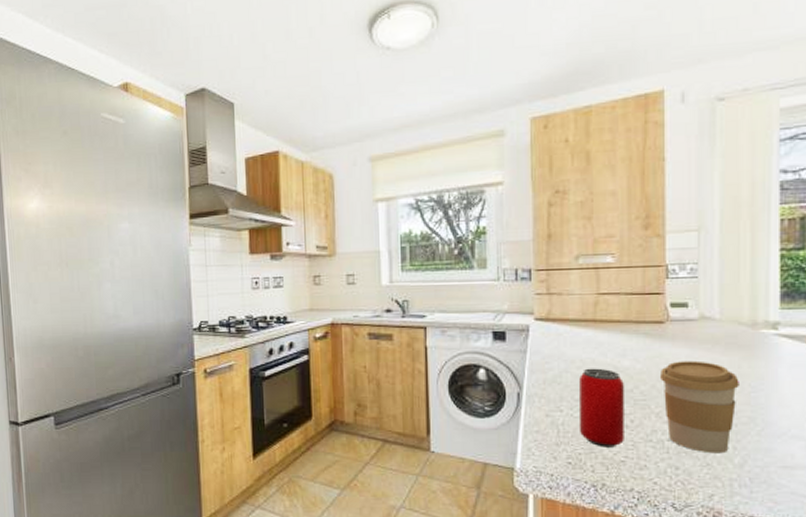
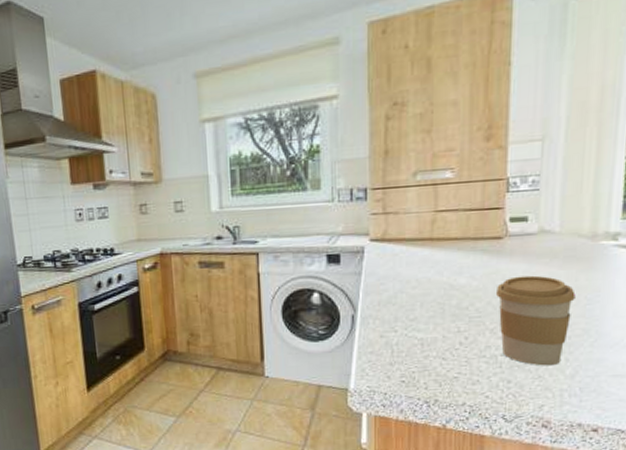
can: present [578,368,624,447] -> none [413,287,459,365]

